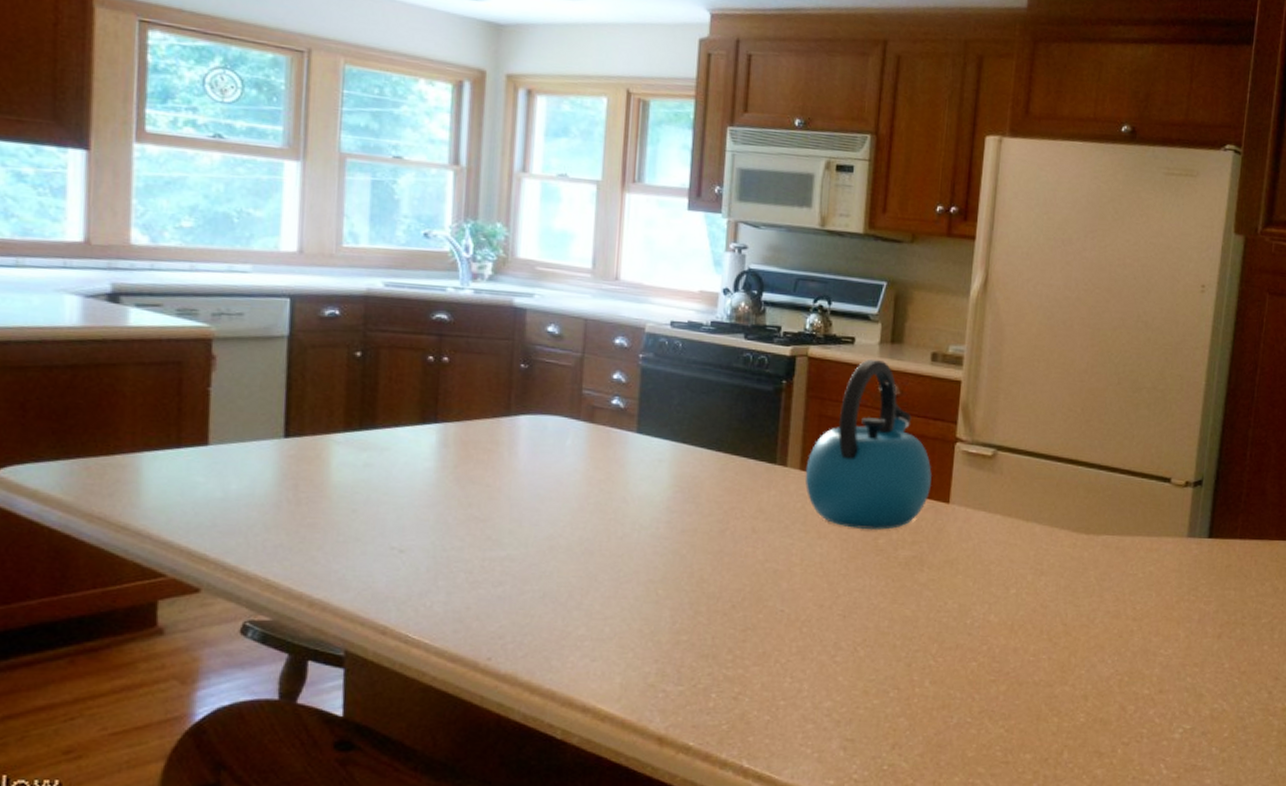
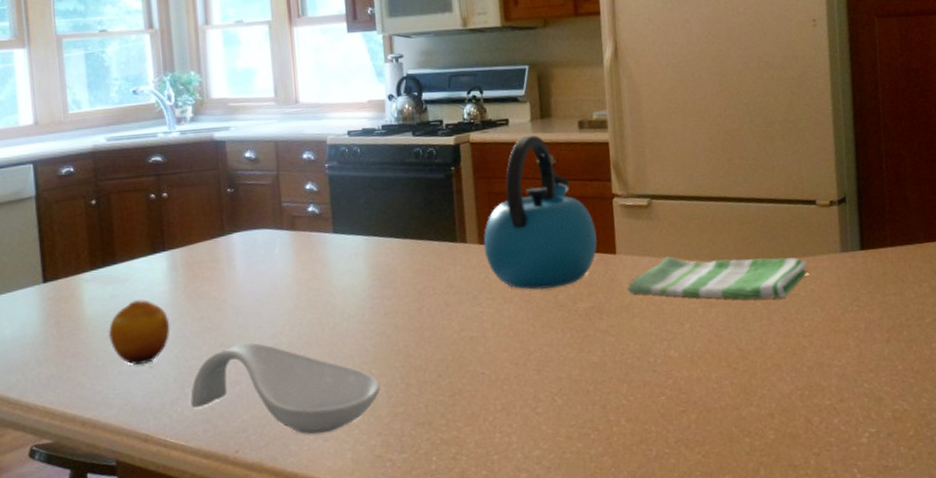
fruit: none [354,474,431,548] -> present [108,299,170,365]
spoon rest: none [443,539,665,652] -> present [190,342,380,435]
dish towel: none [956,514,1151,577] -> present [628,256,808,300]

